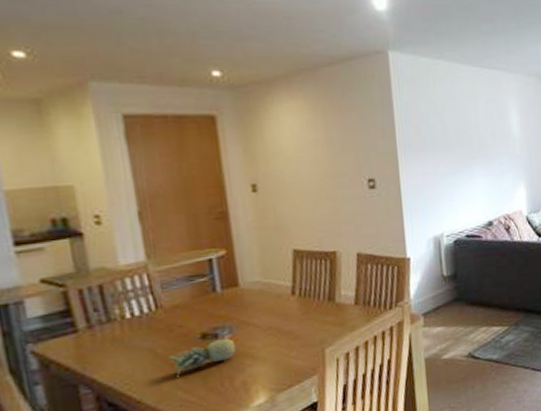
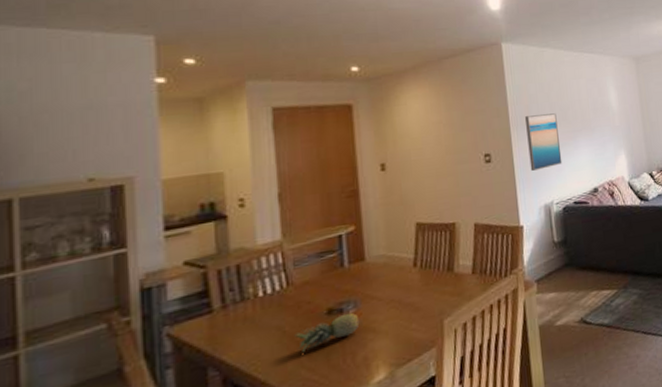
wall art: none [415,137,455,200] -> present [525,113,562,171]

